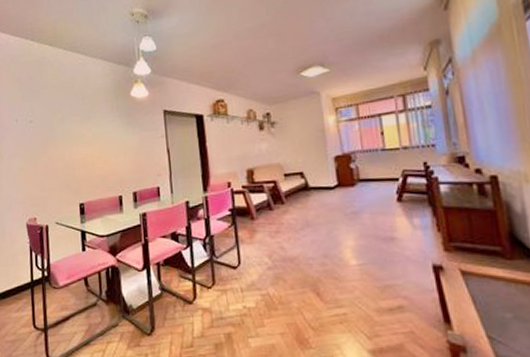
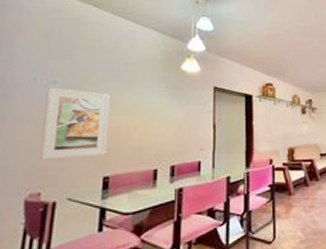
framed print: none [26,126,79,190] -> present [40,88,110,159]

